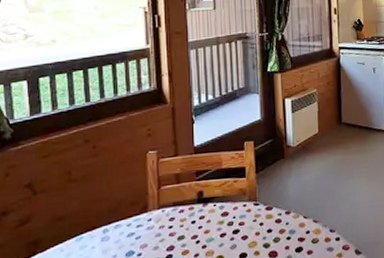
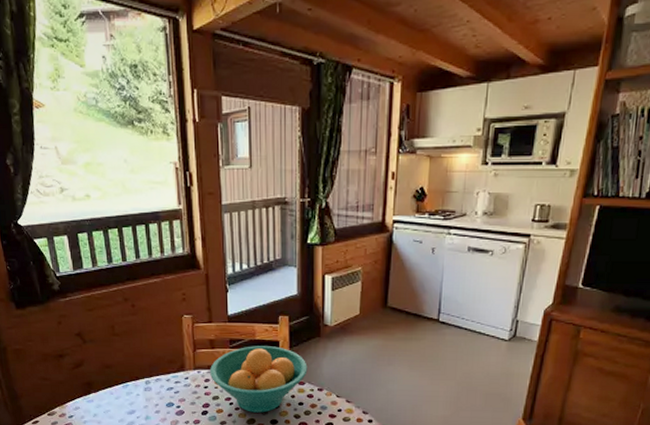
fruit bowl: none [175,173,274,249] -> present [210,346,308,413]

